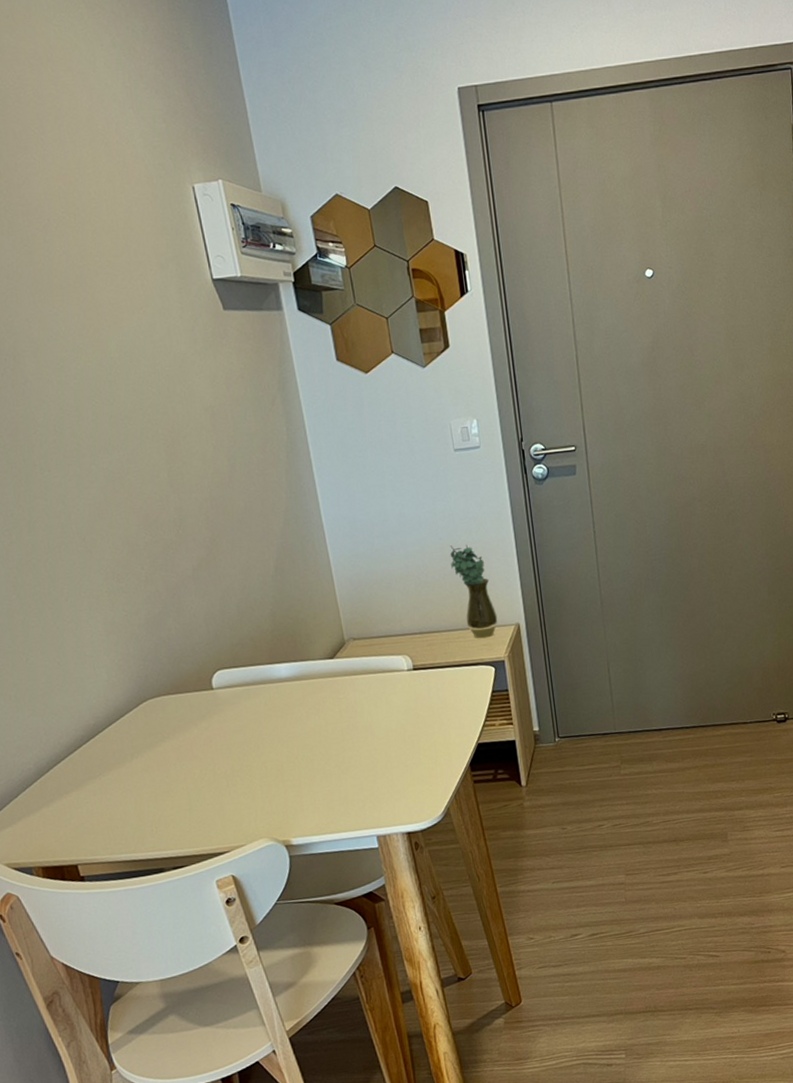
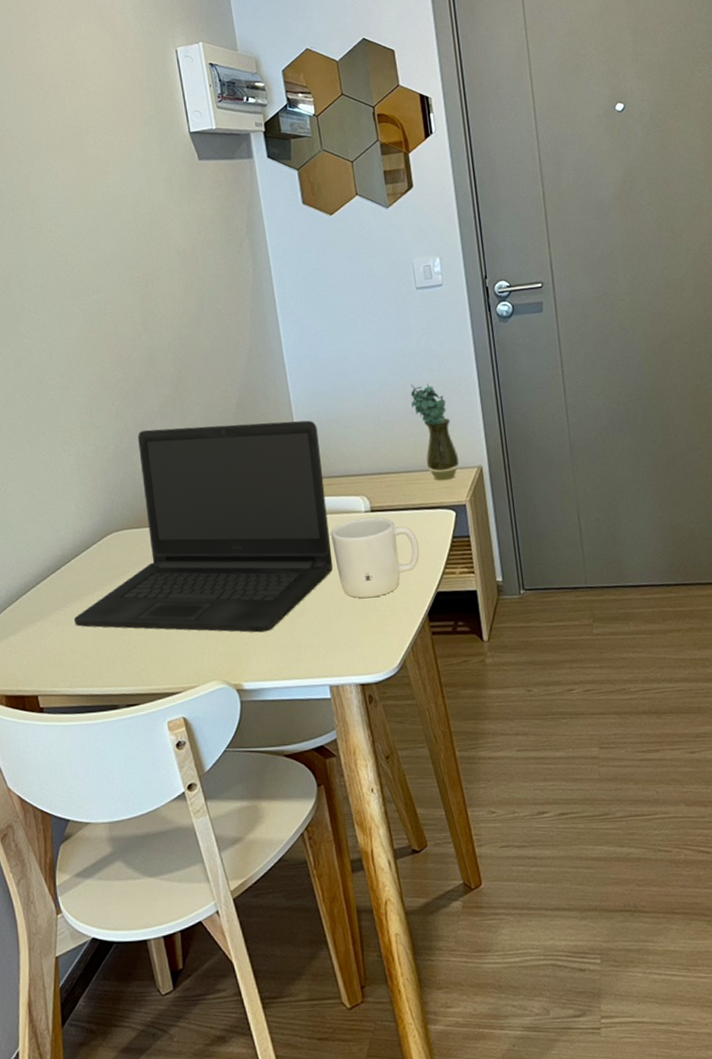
laptop: none [111,582,378,795] -> present [73,420,333,633]
mug: none [375,675,461,753] -> present [331,517,420,599]

